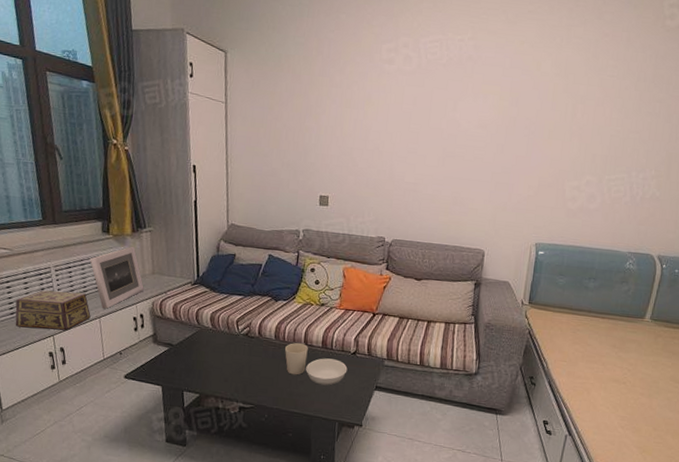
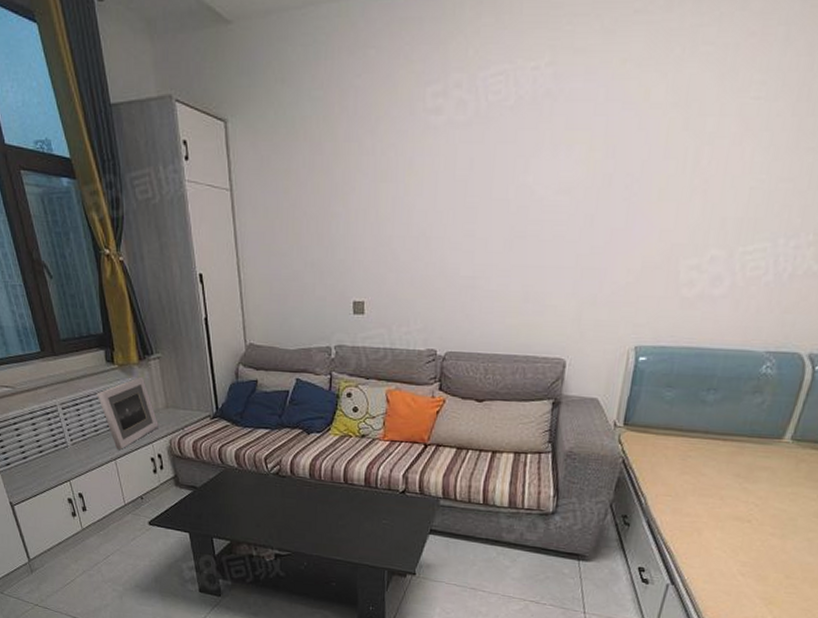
decorative box: present [15,290,91,331] -> none [27,431,106,475]
dixie cup: present [285,343,308,375] -> none [322,482,349,519]
bowl: present [306,358,348,386] -> none [347,498,396,530]

